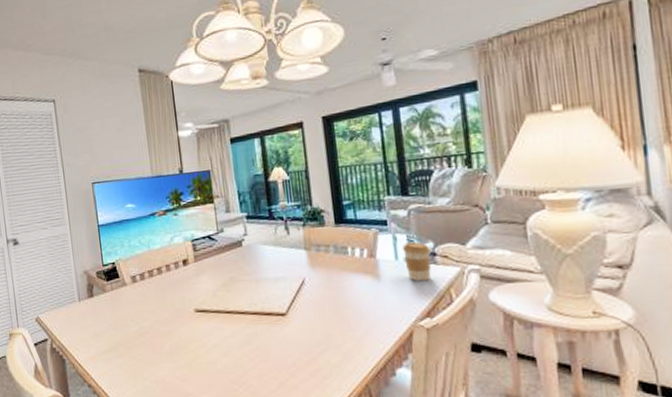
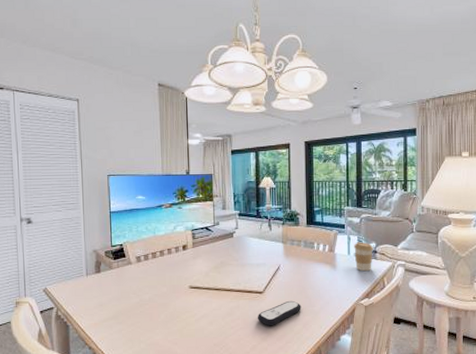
remote control: none [282,323,338,358] -> present [258,300,301,326]

